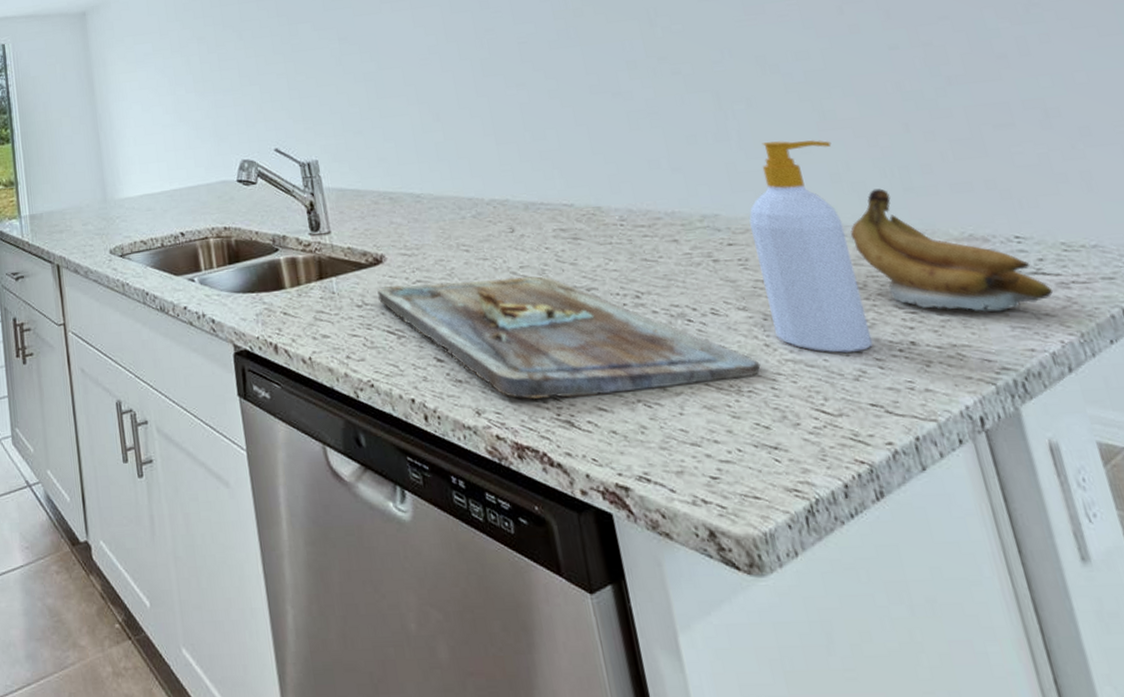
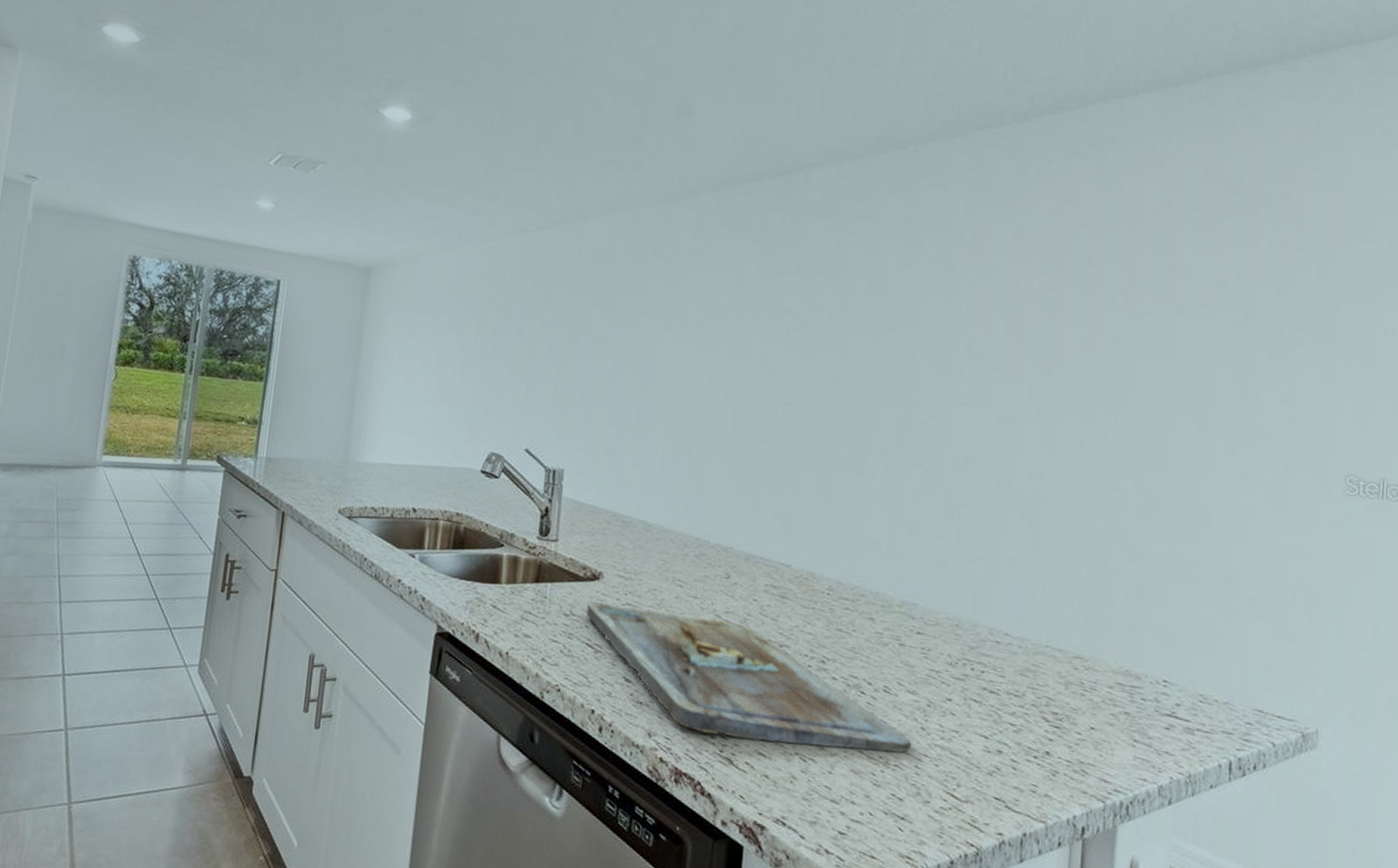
soap bottle: present [749,140,874,353] -> none [934,548,1036,751]
banana: present [850,188,1054,313] -> none [1025,612,1179,744]

